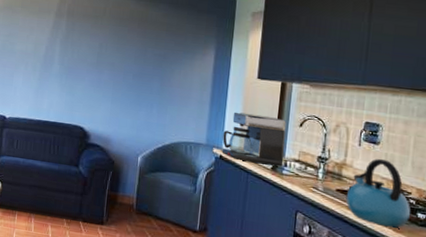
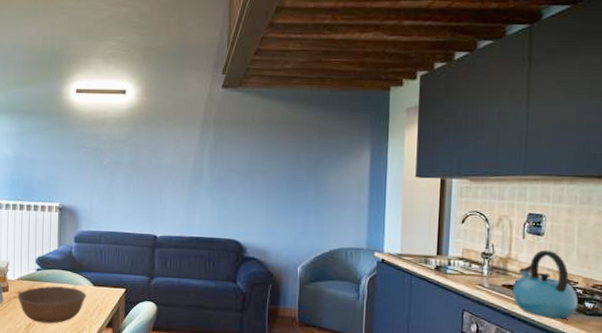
coffee maker: present [221,112,286,167] -> none [383,213,448,266]

